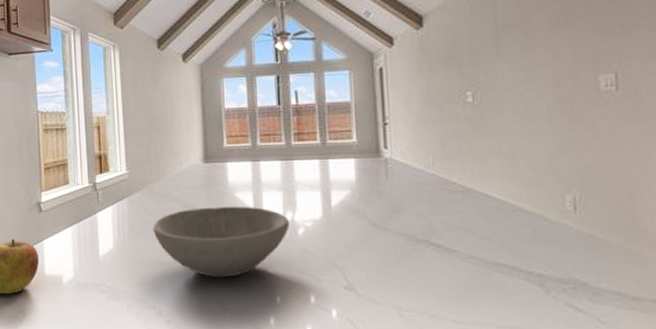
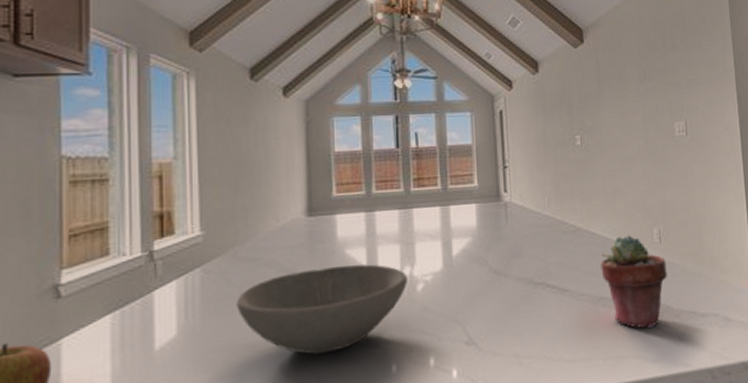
potted succulent: none [495,200,584,303] -> present [600,235,667,328]

